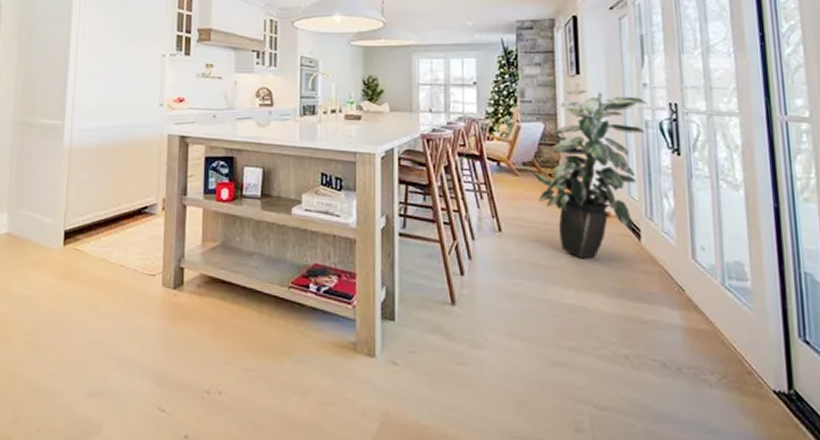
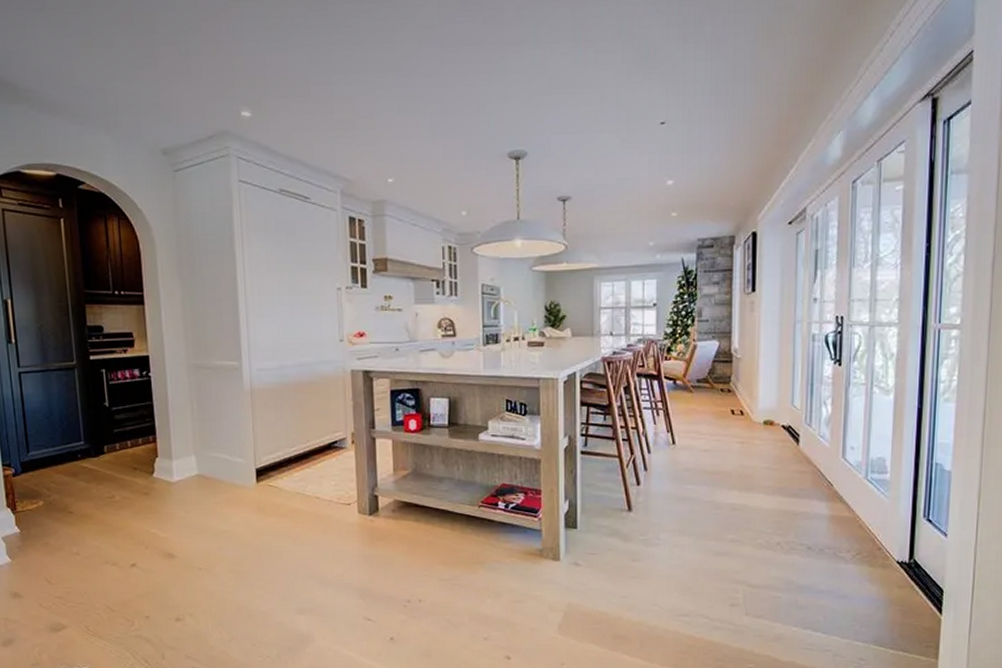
indoor plant: present [533,88,647,259] -> none [706,305,816,464]

